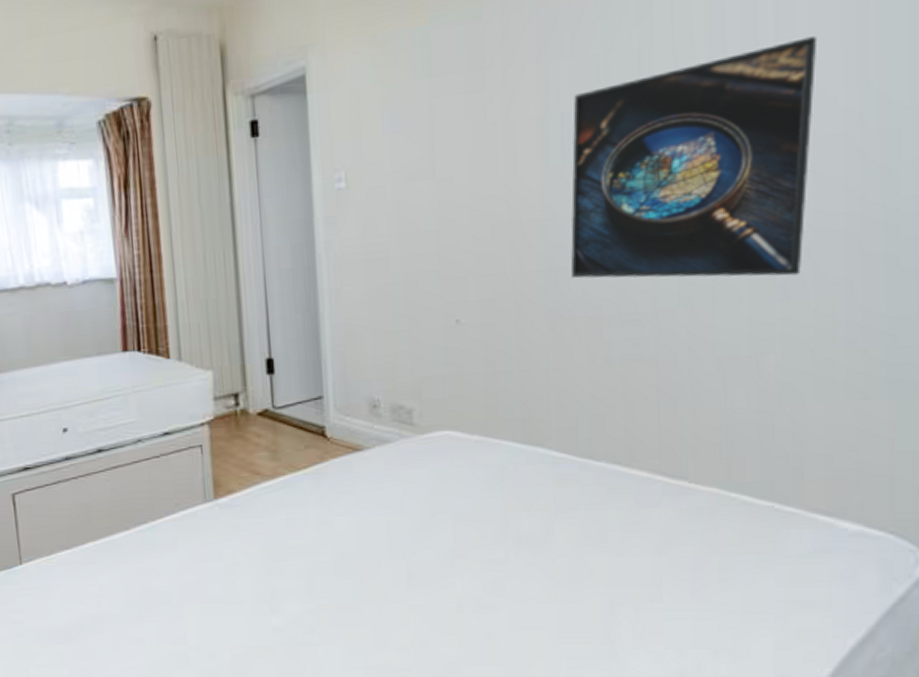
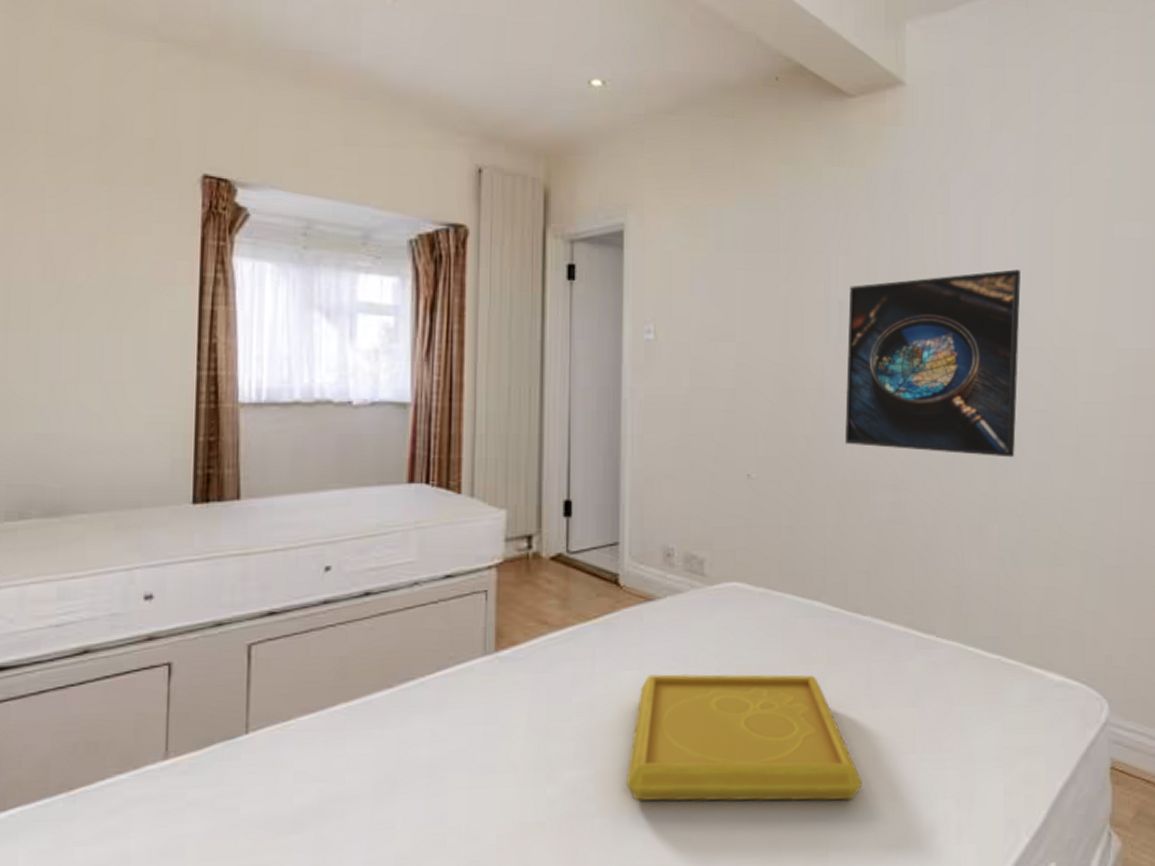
serving tray: none [345,519,598,644] -> present [626,673,863,801]

